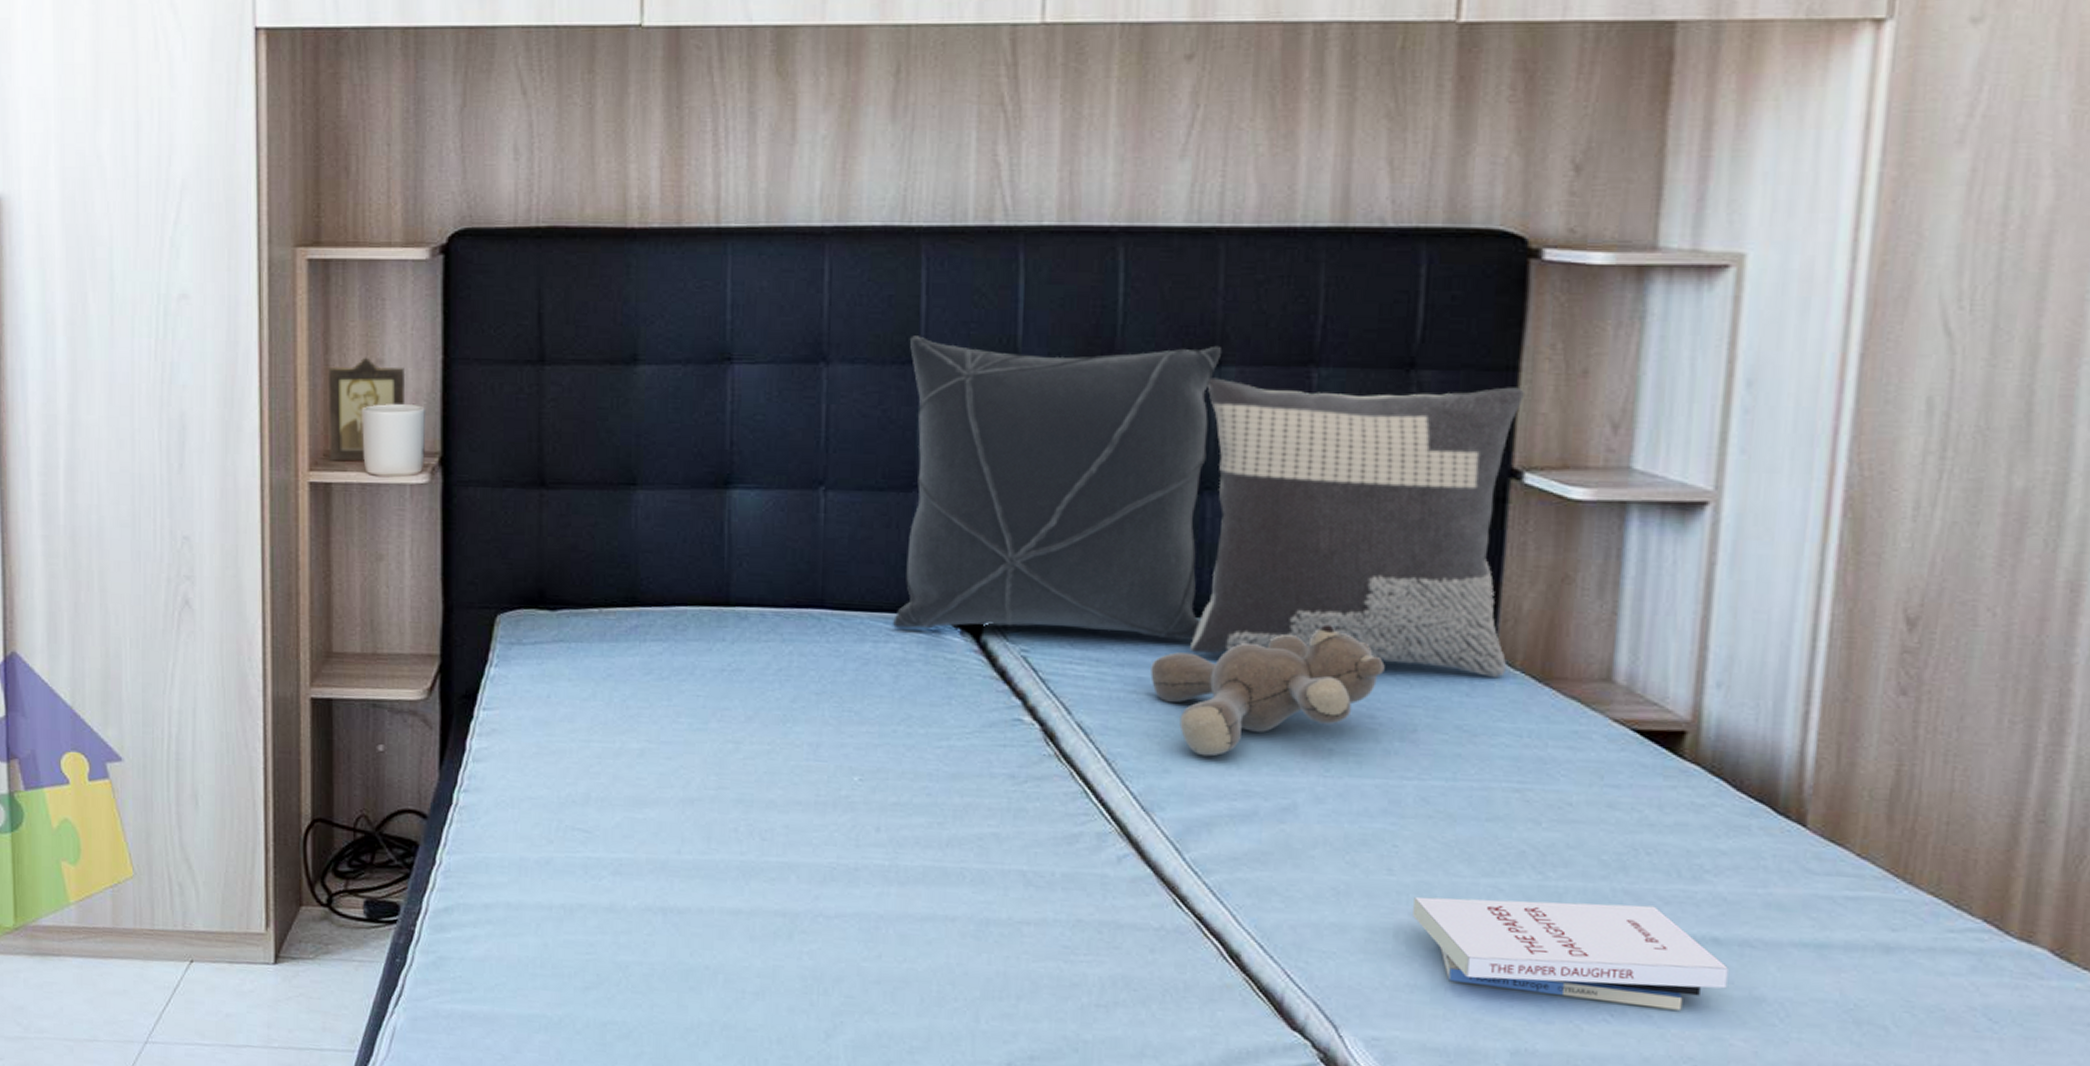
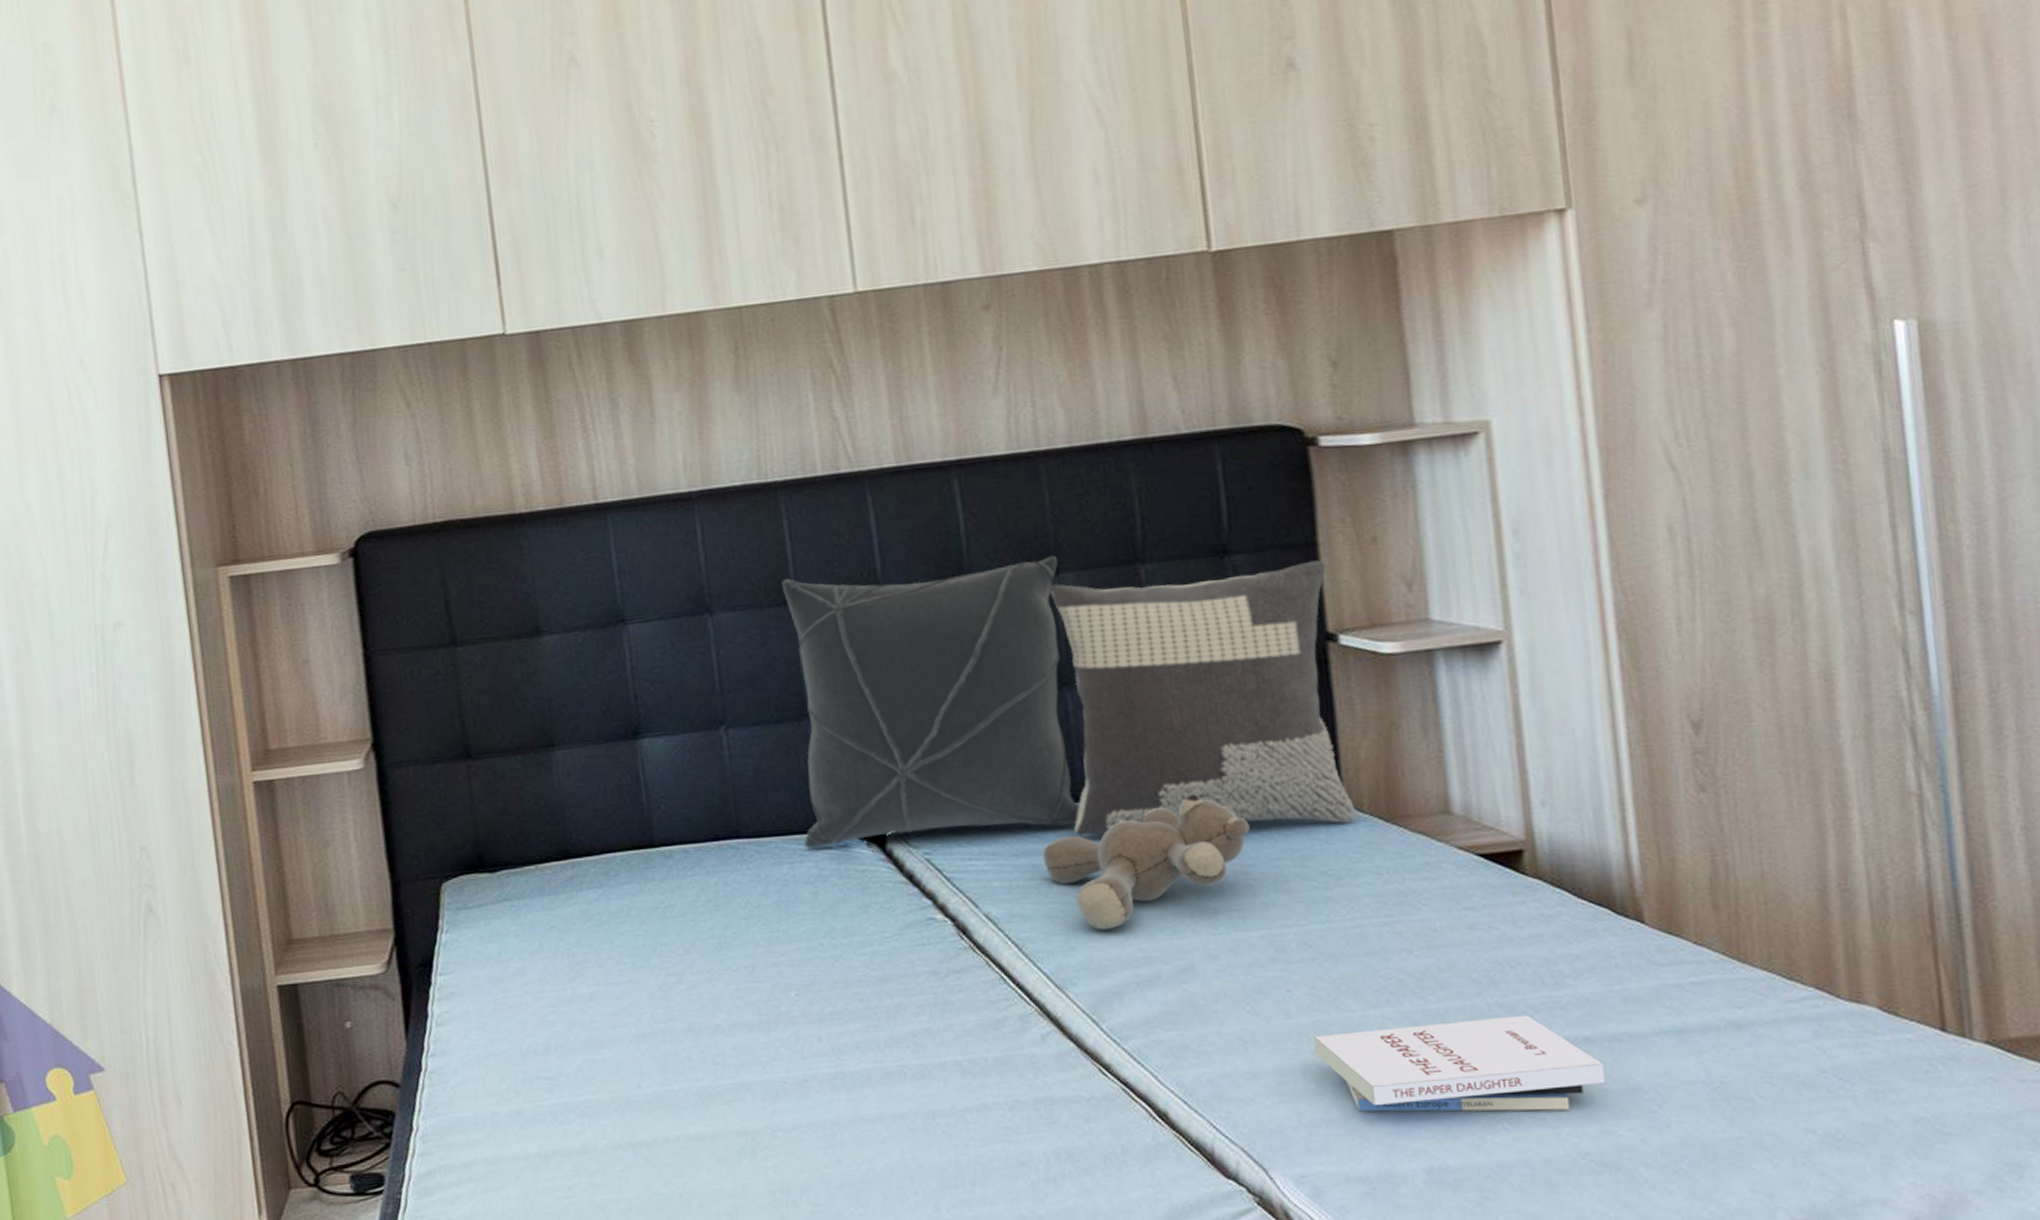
photo frame: present [327,357,406,462] -> none [259,659,333,759]
mug: present [361,404,427,477] -> none [293,697,358,768]

